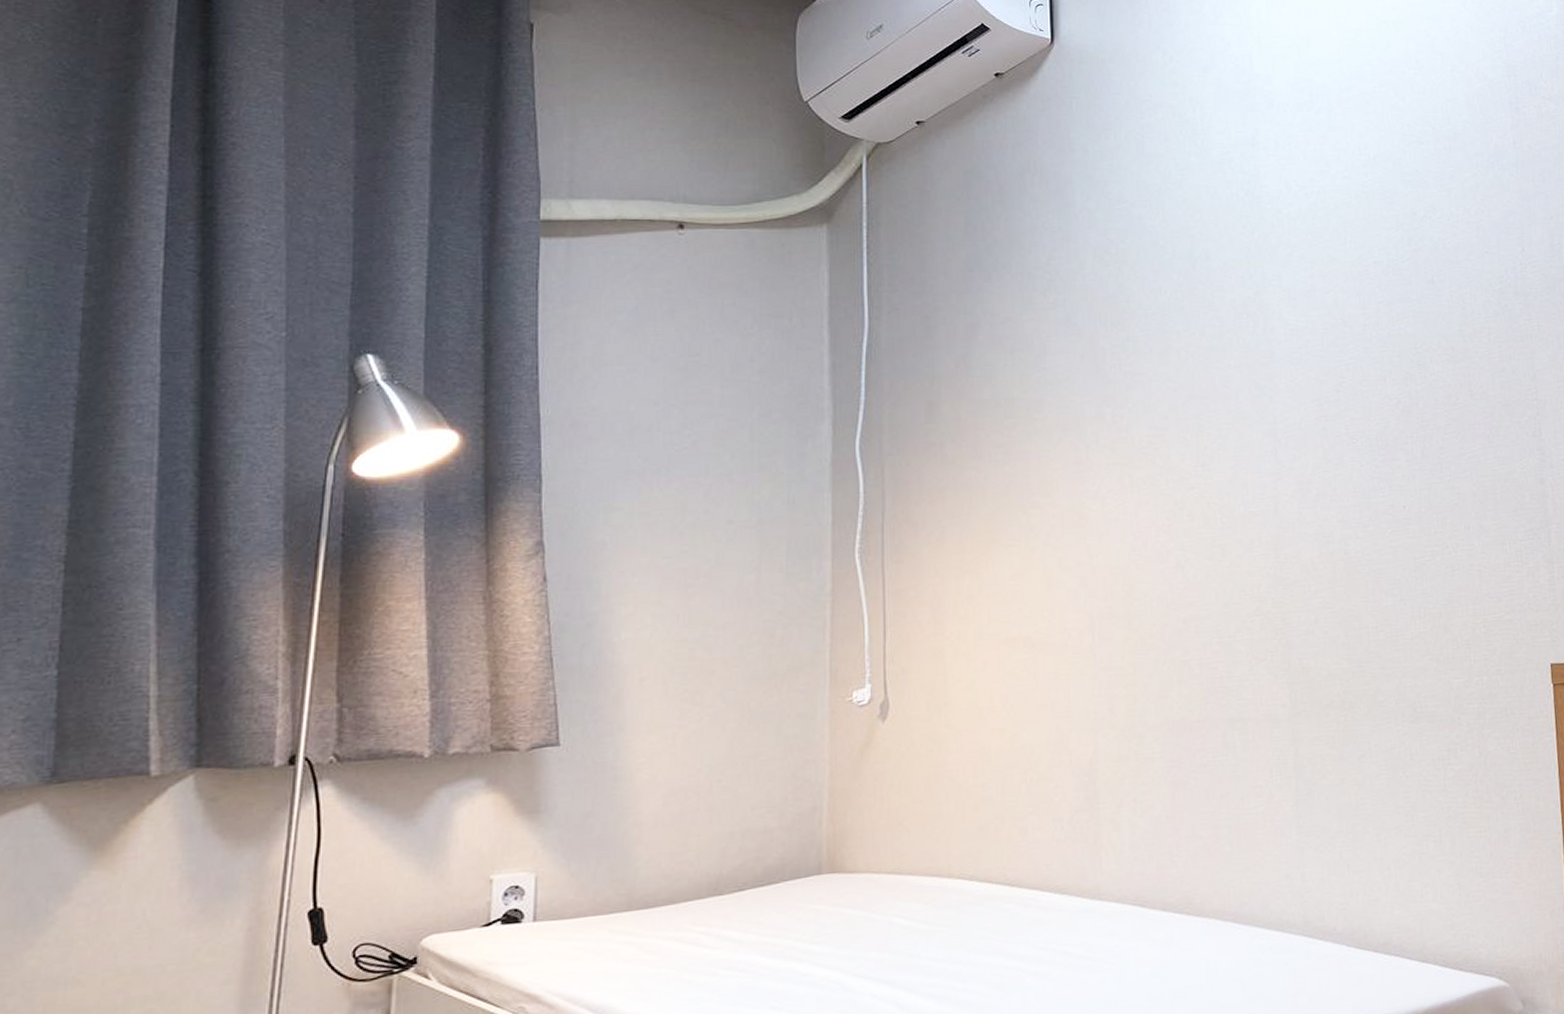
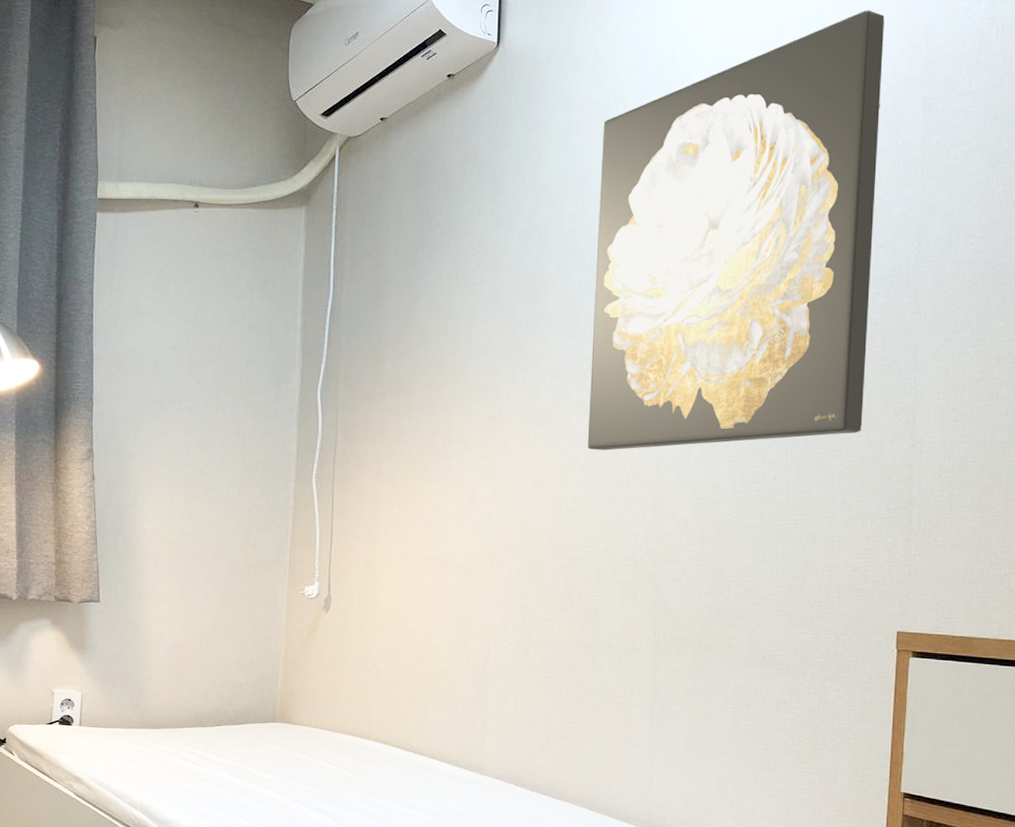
wall art: none [1180,13,1489,492] -> present [587,10,885,451]

